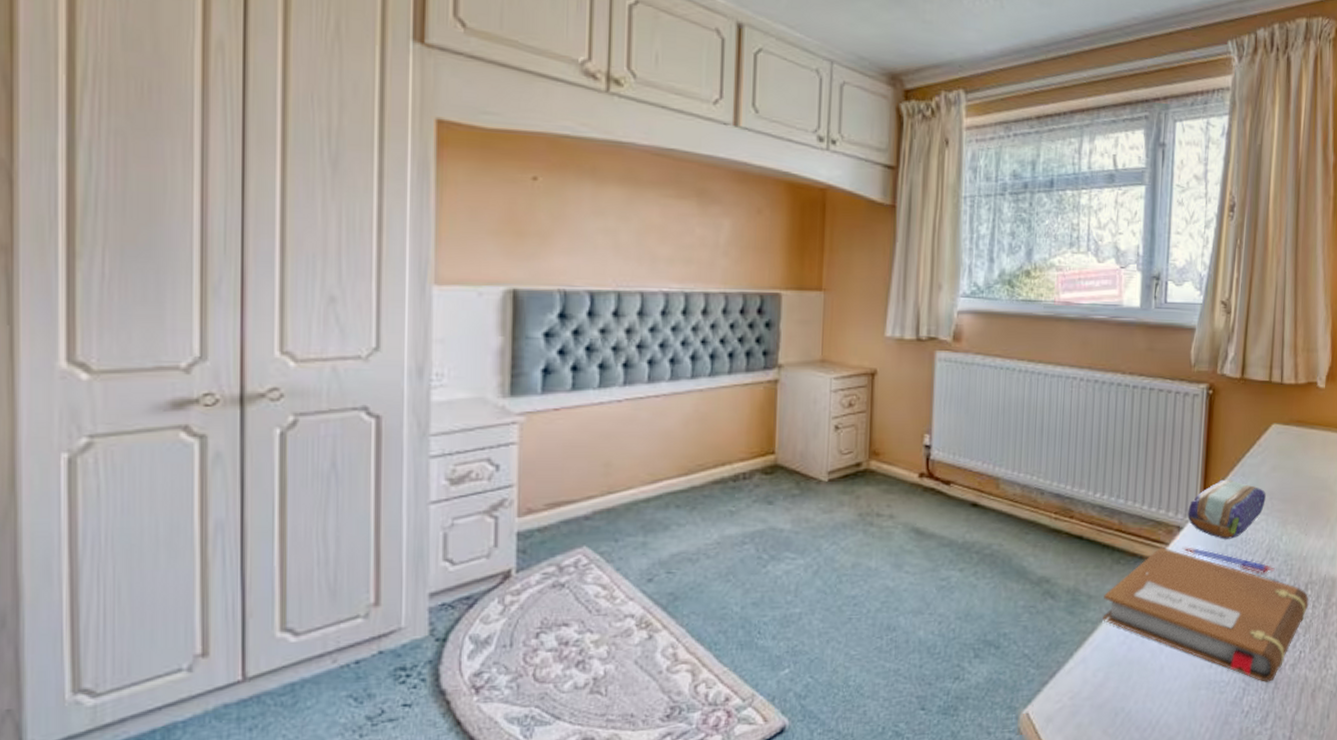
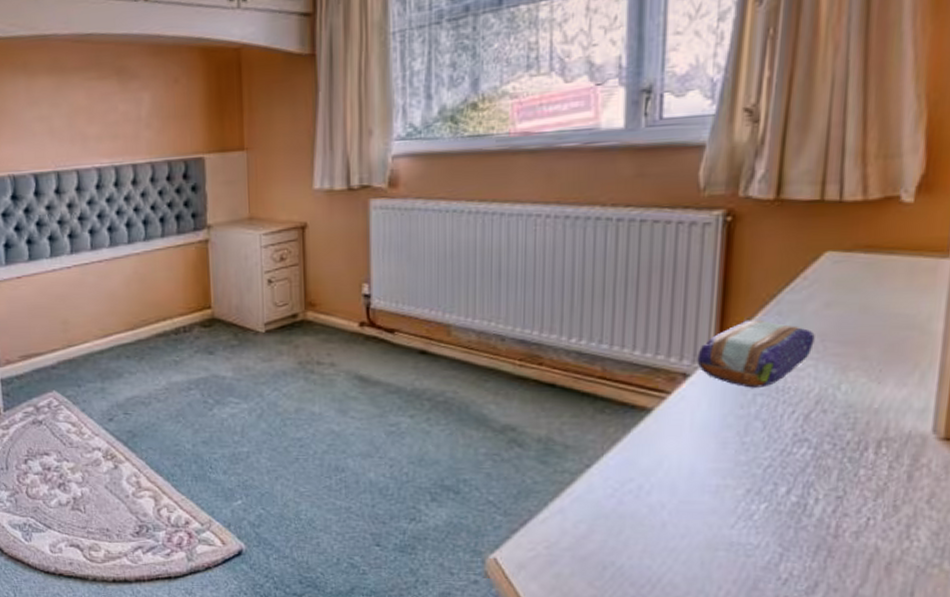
notebook: present [1103,546,1309,682] -> none [584,395,883,549]
pen: present [1182,547,1275,575] -> none [690,396,828,428]

